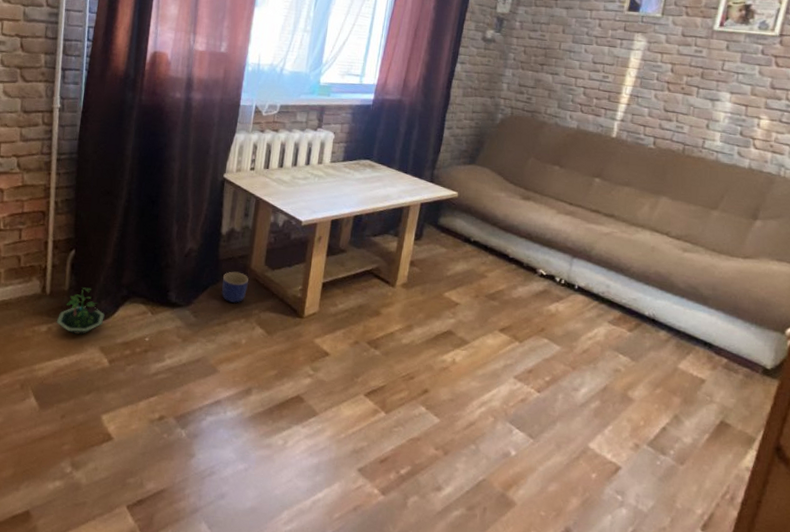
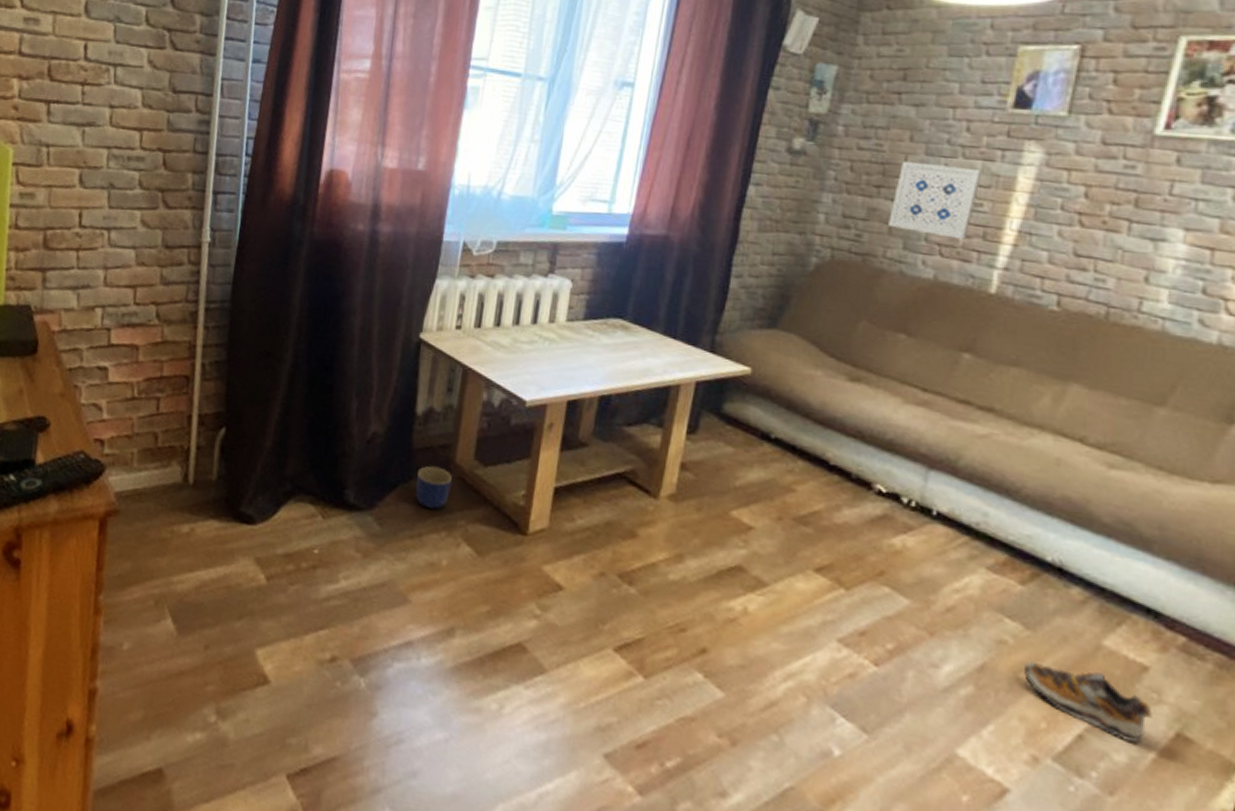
terrarium: present [56,287,105,335] -> none [200,477,262,541]
wall art: none [548,46,608,101] -> present [888,160,982,240]
shoe: none [630,381,707,429] -> present [1023,661,1152,743]

